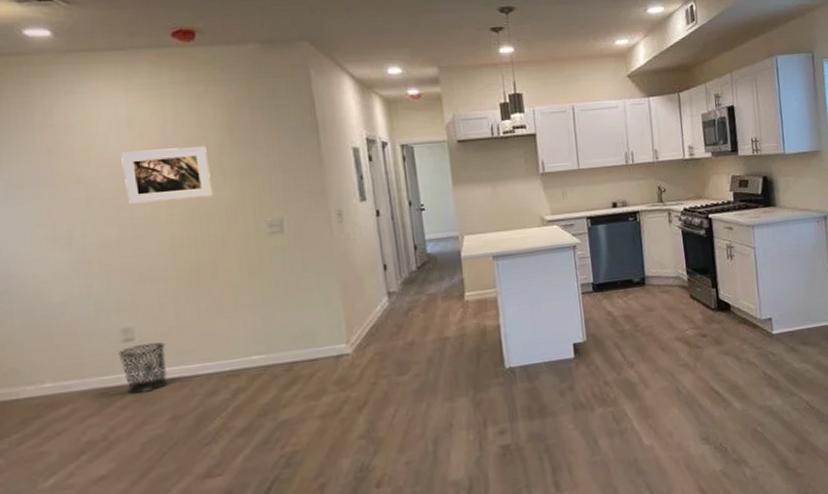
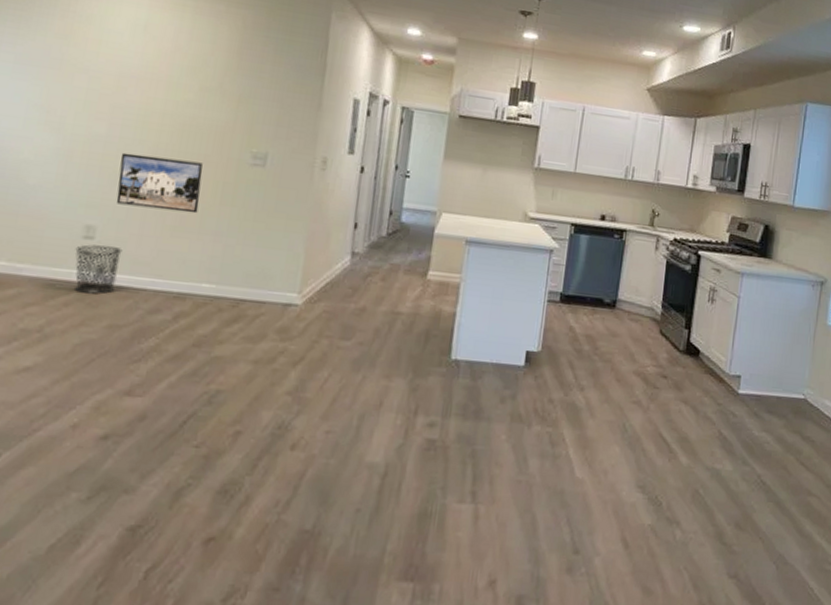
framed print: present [121,146,214,205] -> none [125,52,213,115]
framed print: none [138,243,229,302] -> present [116,152,203,214]

